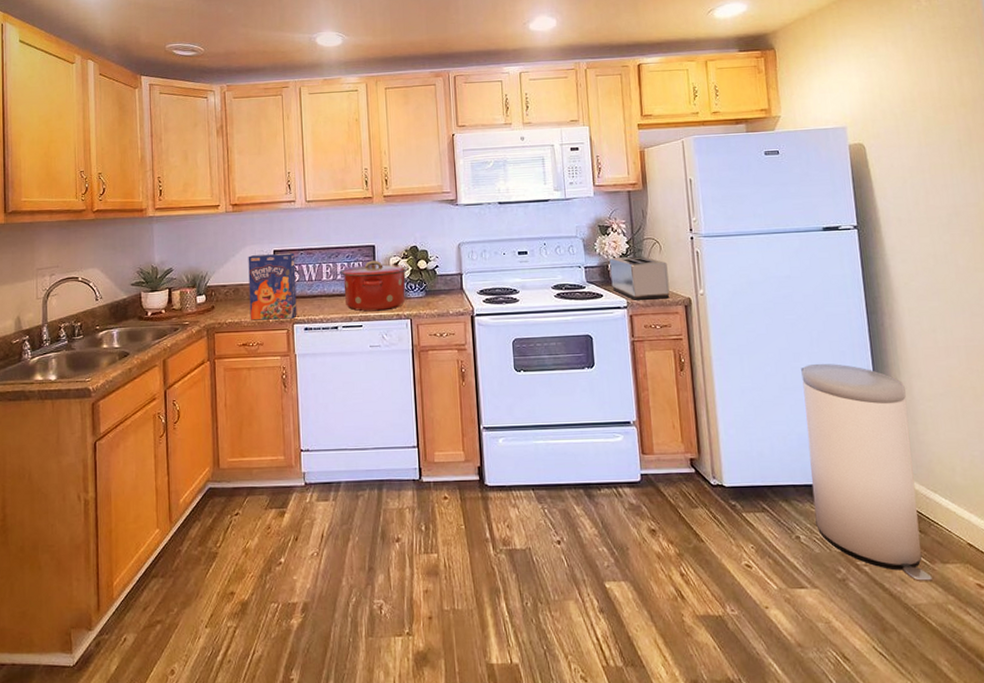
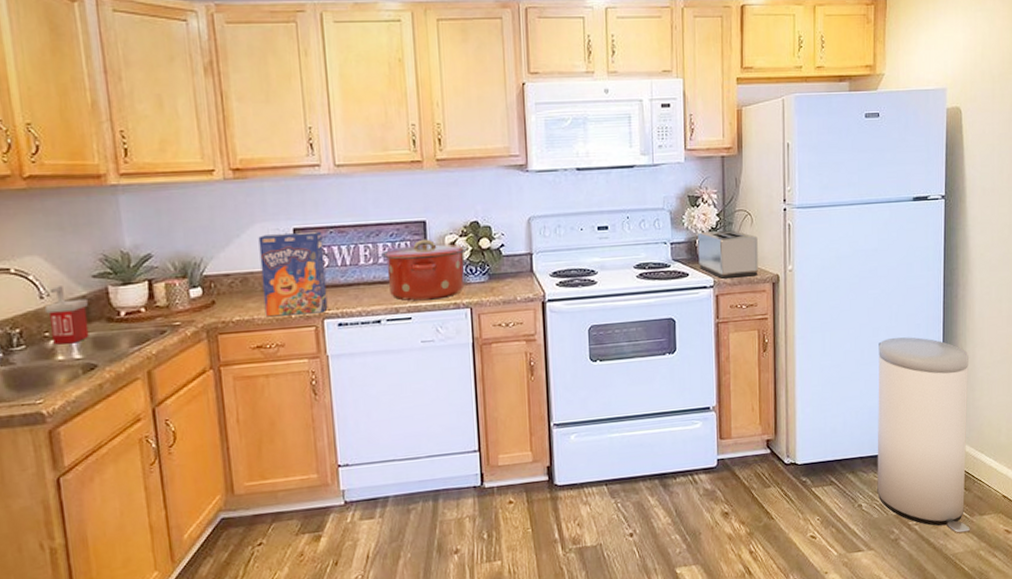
soap dispenser: none [99,291,126,336] -> present [45,286,89,345]

